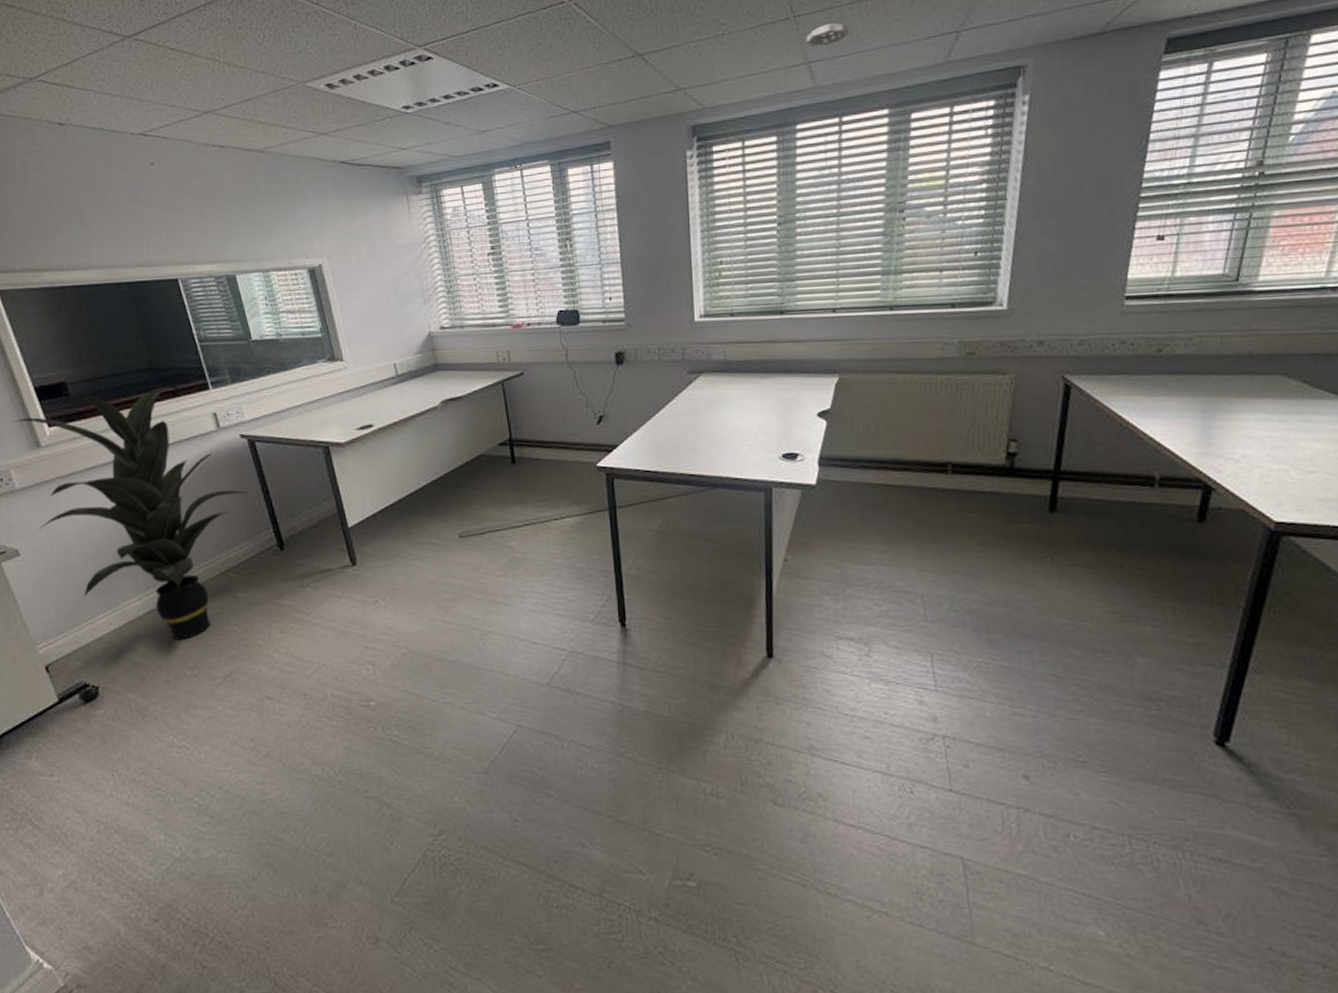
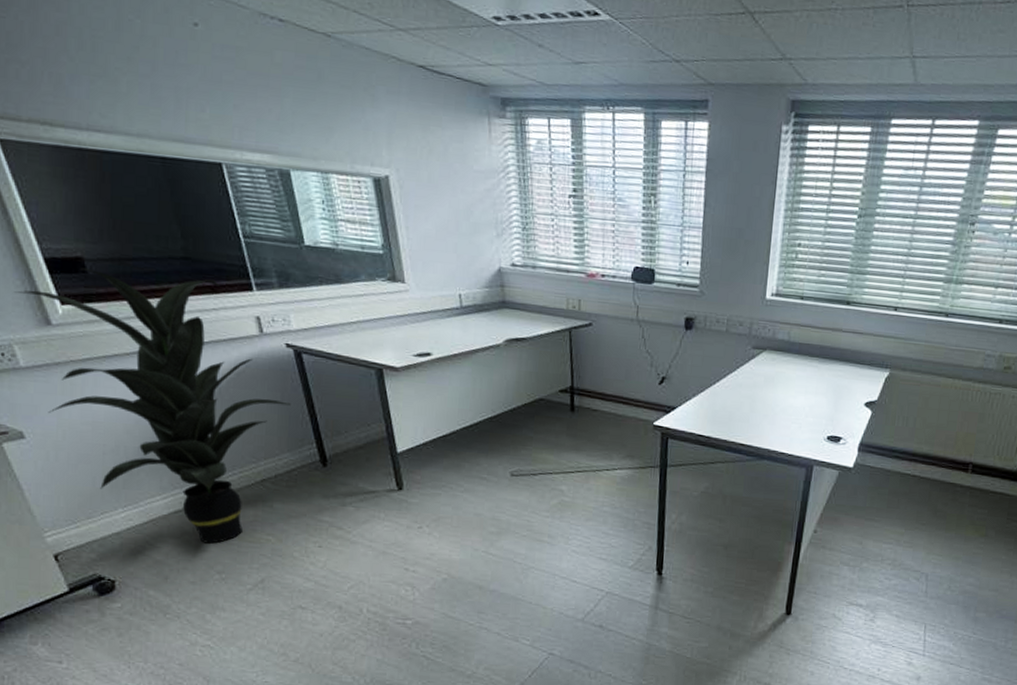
smoke detector: present [806,23,850,47] -> none [915,20,958,43]

